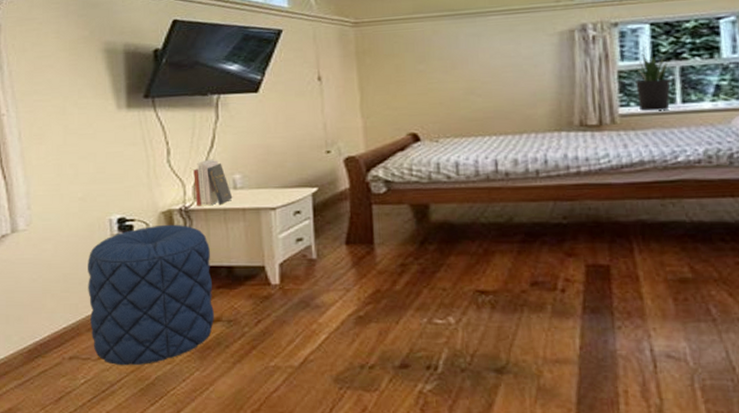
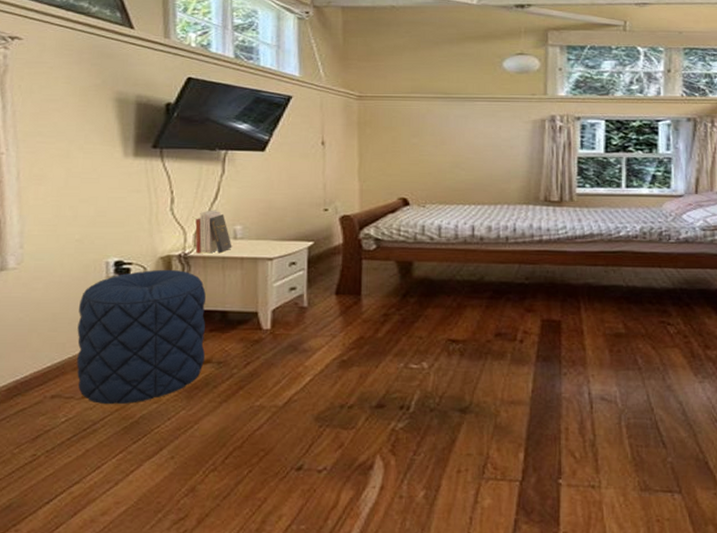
planter: present [636,53,671,112] -> none [591,144,618,193]

